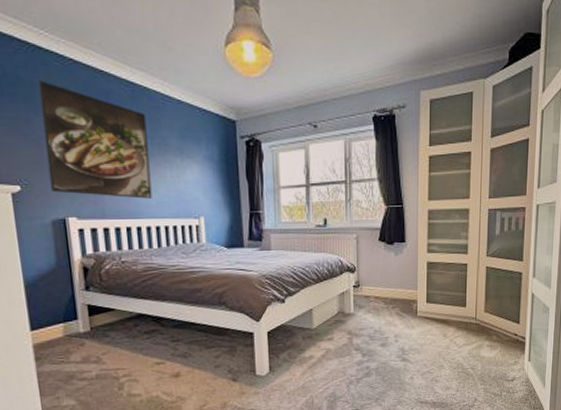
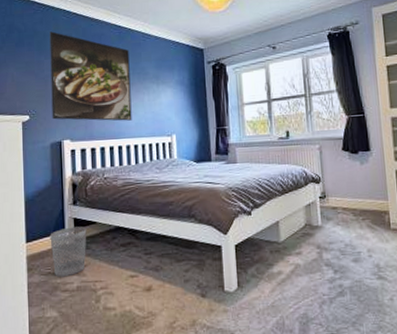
wastebasket: none [59,313,105,366] -> present [50,226,87,277]

